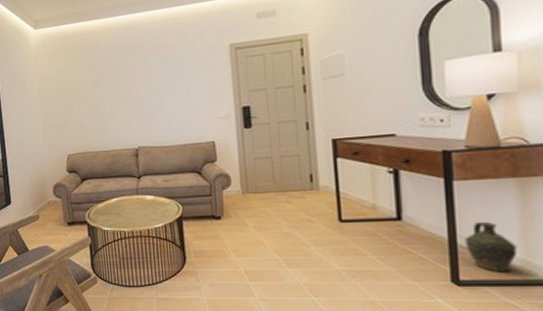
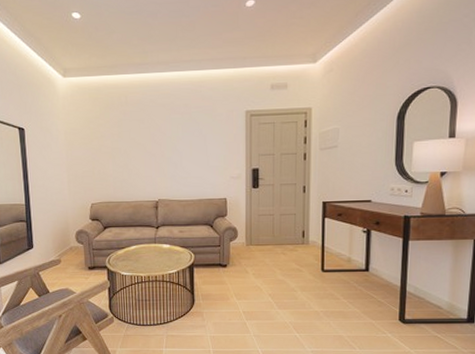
ceramic jug: present [465,221,518,272] -> none [412,273,448,313]

